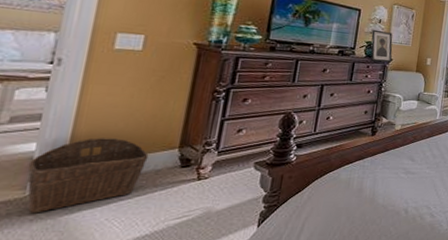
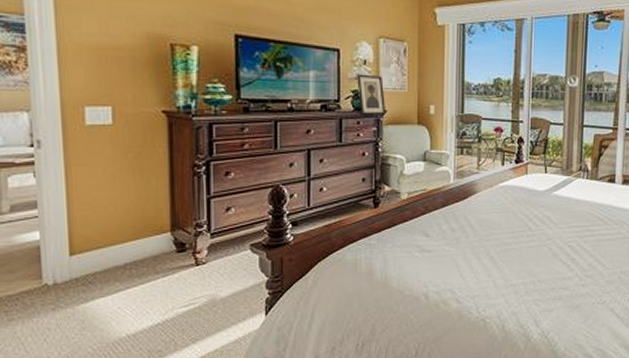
wicker basket: present [26,138,149,214] -> none [37,224,144,303]

